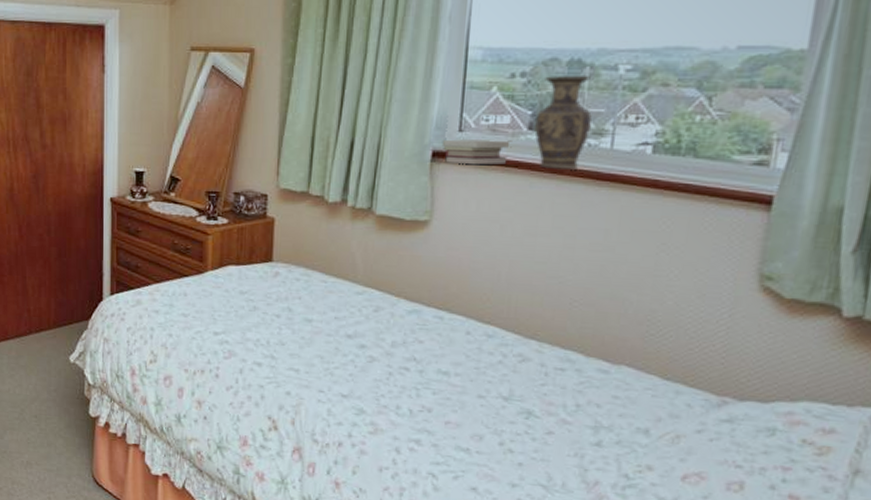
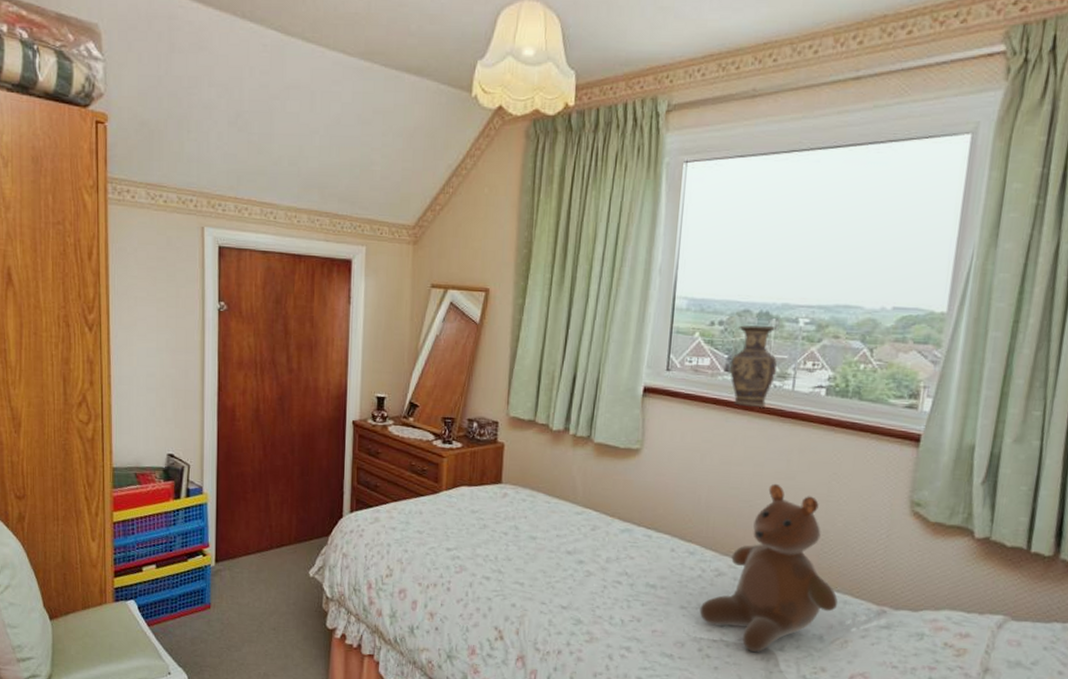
books: present [441,139,512,166] -> none [651,377,711,402]
teddy bear: none [500,256,668,447] -> present [699,483,838,652]

